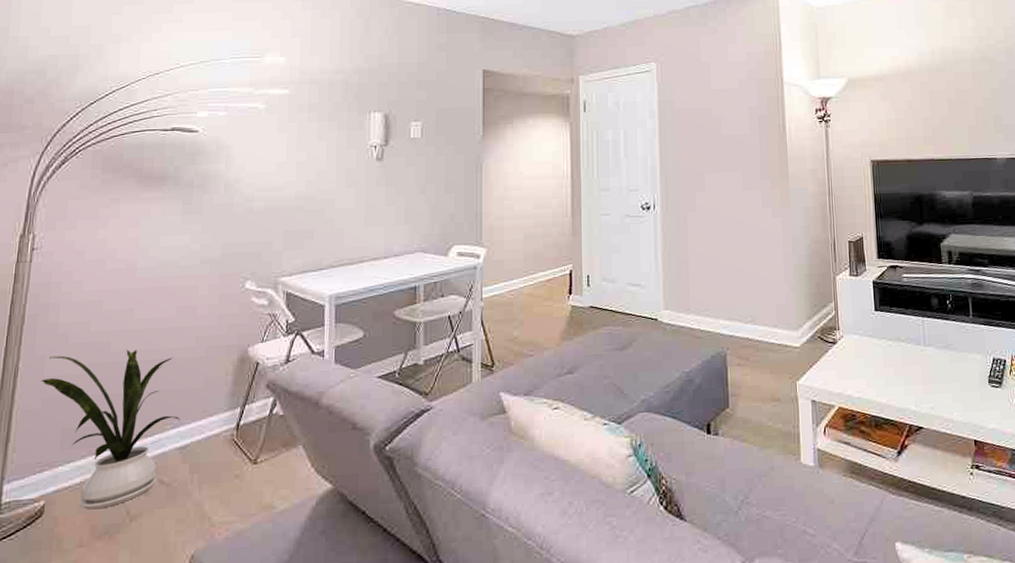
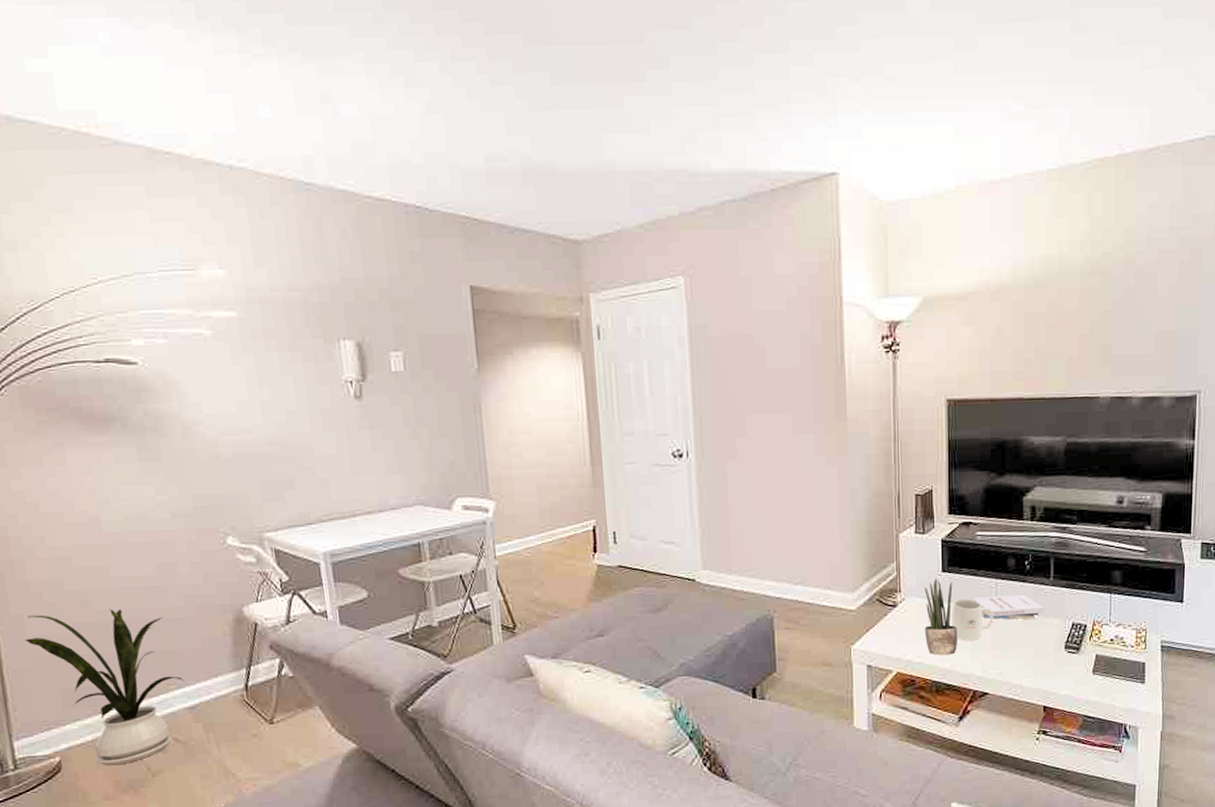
potted plant: none [860,316,892,390] -> present [924,578,957,656]
mug: none [884,335,923,376] -> present [950,598,994,641]
books: none [902,331,968,356] -> present [971,594,1045,620]

